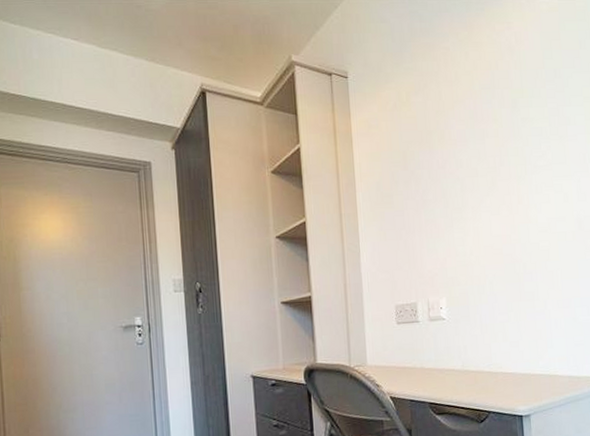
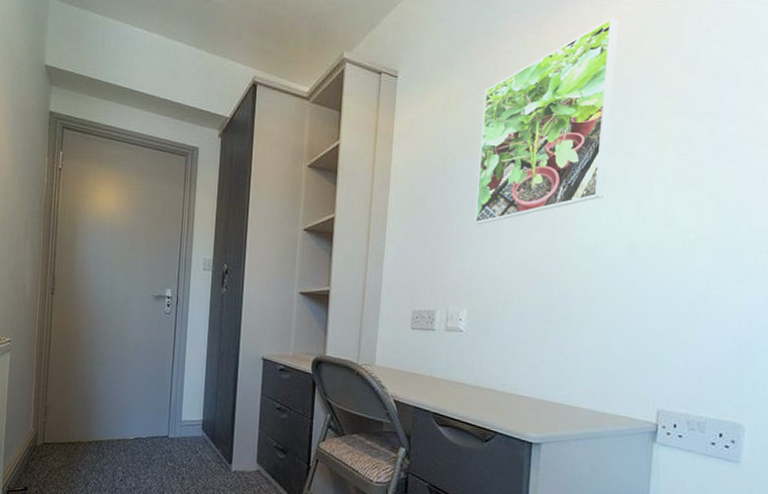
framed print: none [431,16,548,215] -> present [475,18,618,225]

